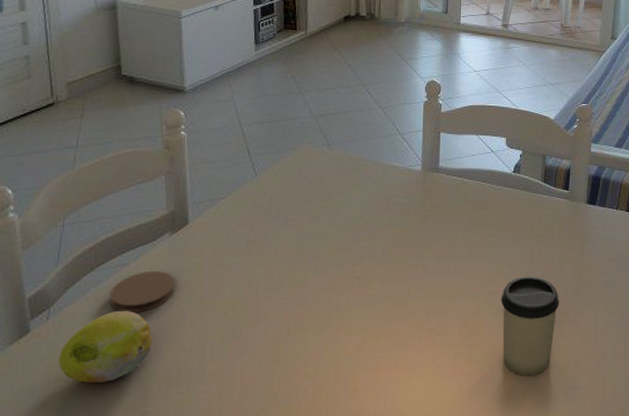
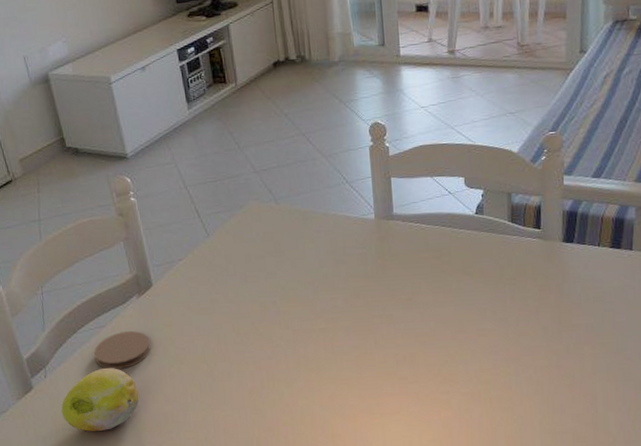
cup: present [501,276,559,376] -> none [474,321,539,421]

